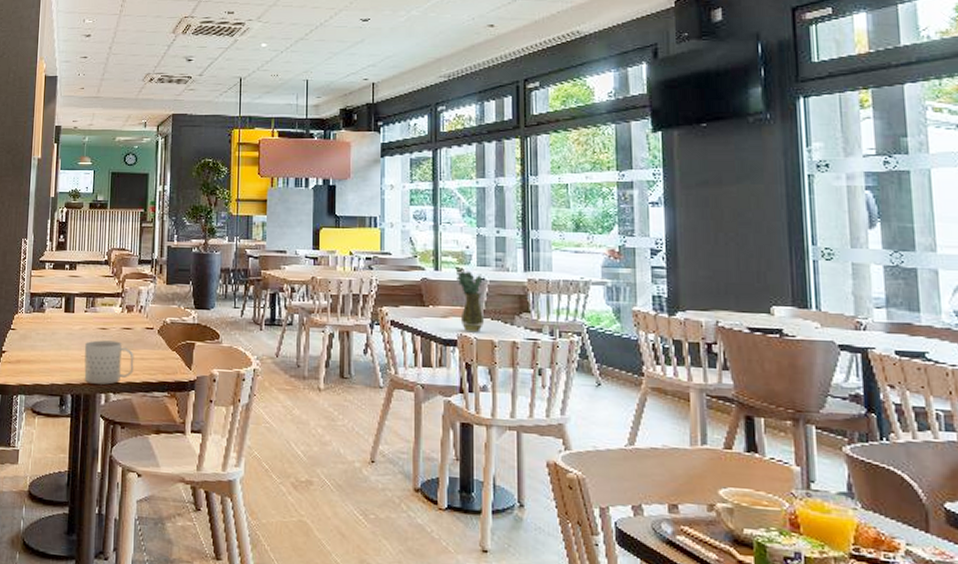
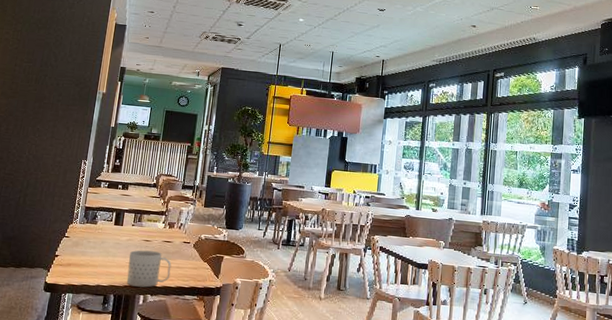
vase: present [457,267,485,333] -> none [431,208,450,260]

